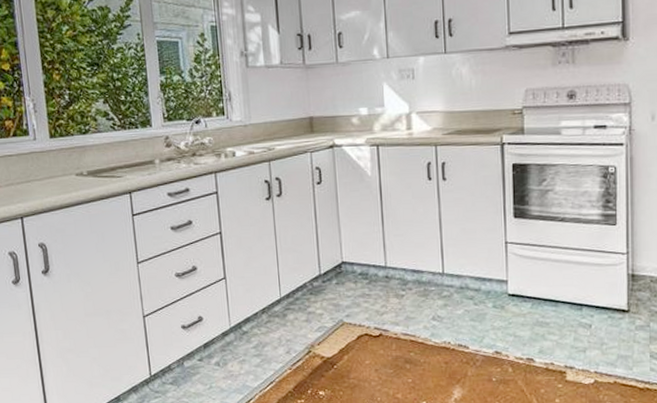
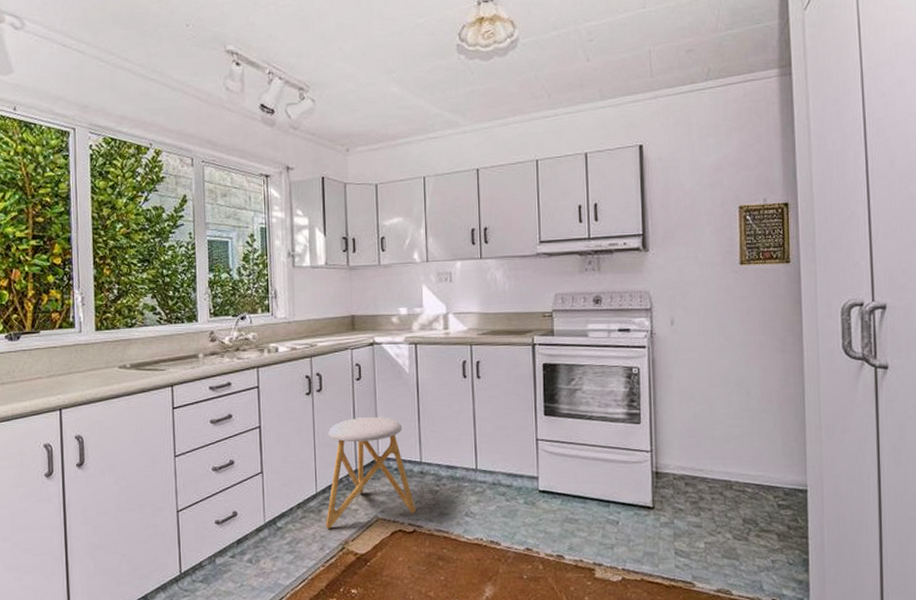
stool: none [290,221,381,333] -> present [325,417,416,529]

